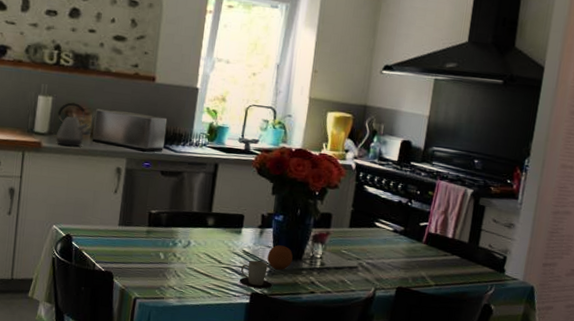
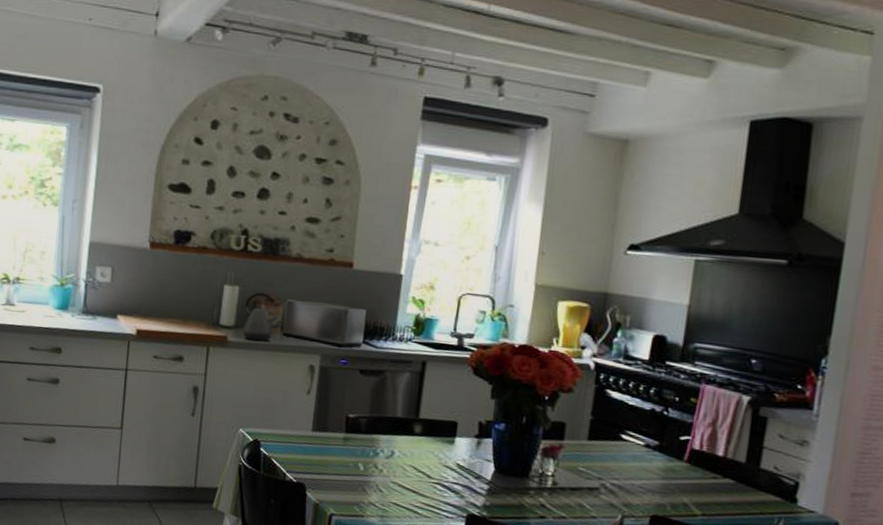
cup: present [239,260,272,289] -> none [452,475,493,510]
fruit: present [267,245,293,271] -> none [486,458,518,489]

